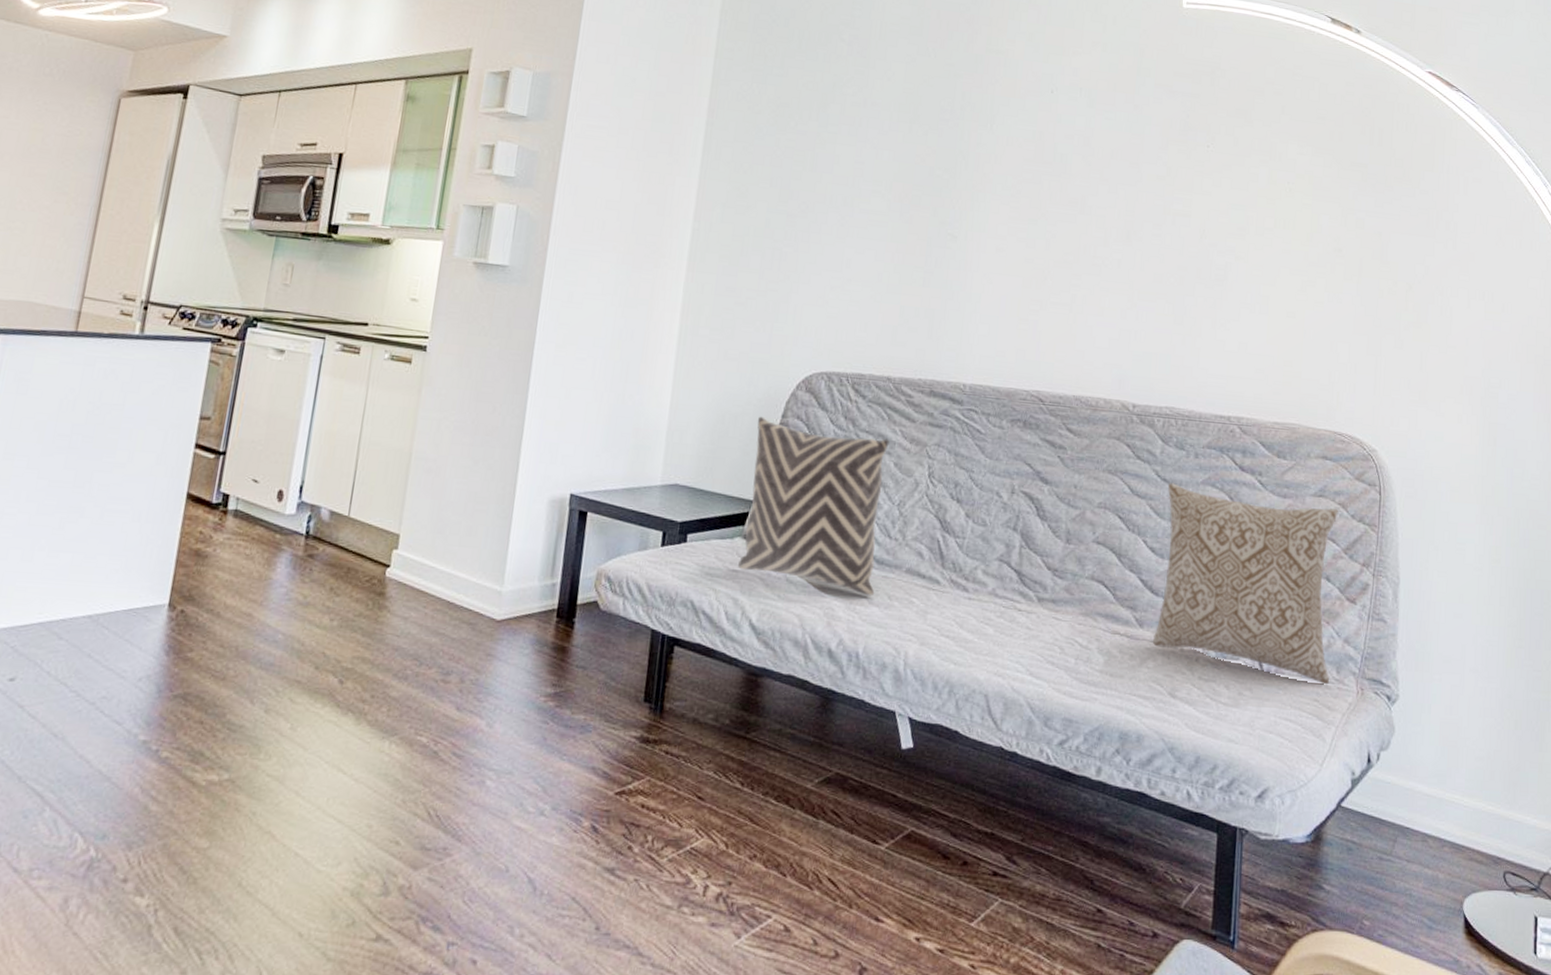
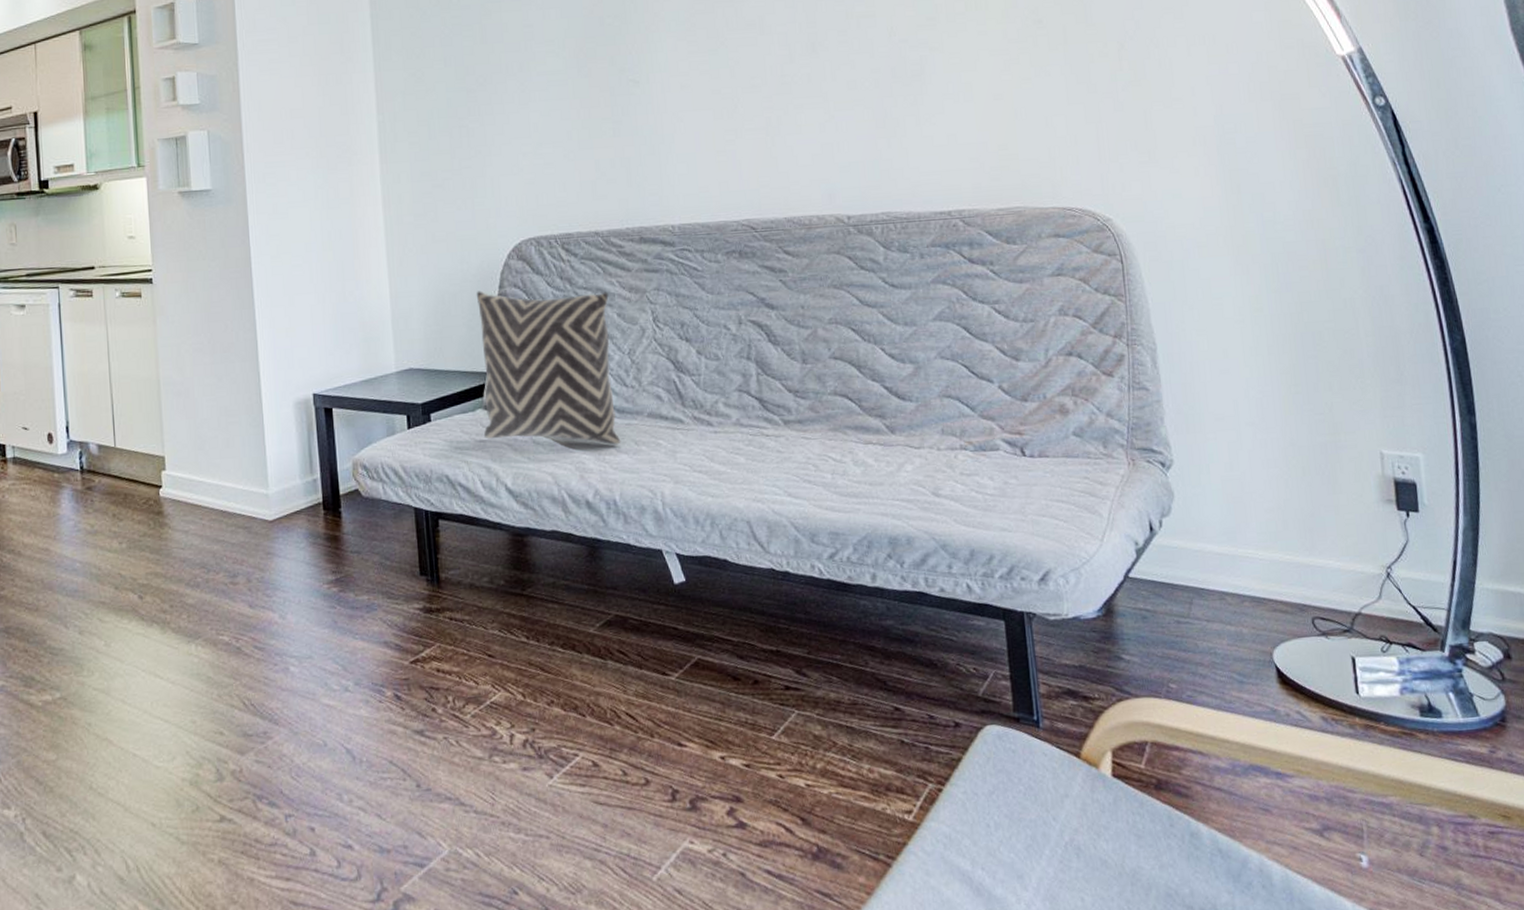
pillow: present [1152,483,1338,685] -> none [896,285,1098,461]

